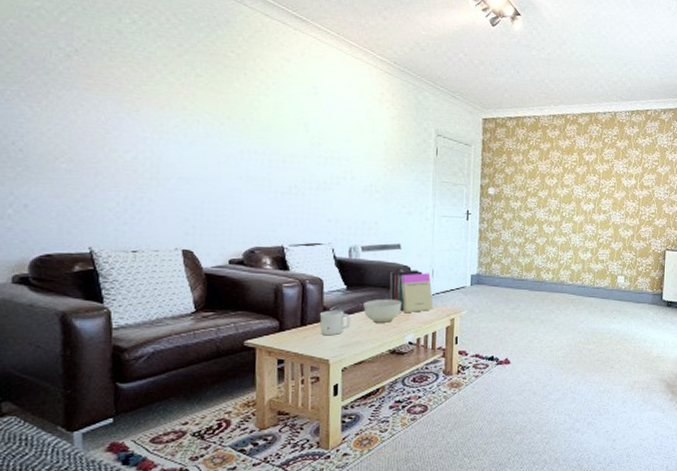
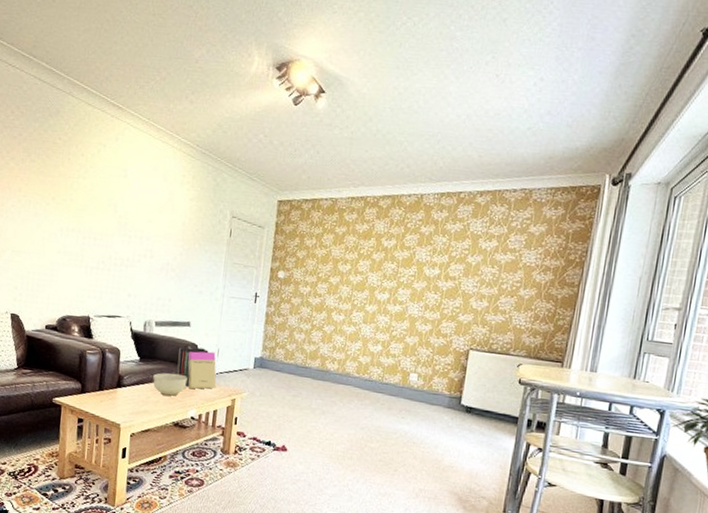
mug: present [319,310,351,336] -> none [114,378,142,403]

